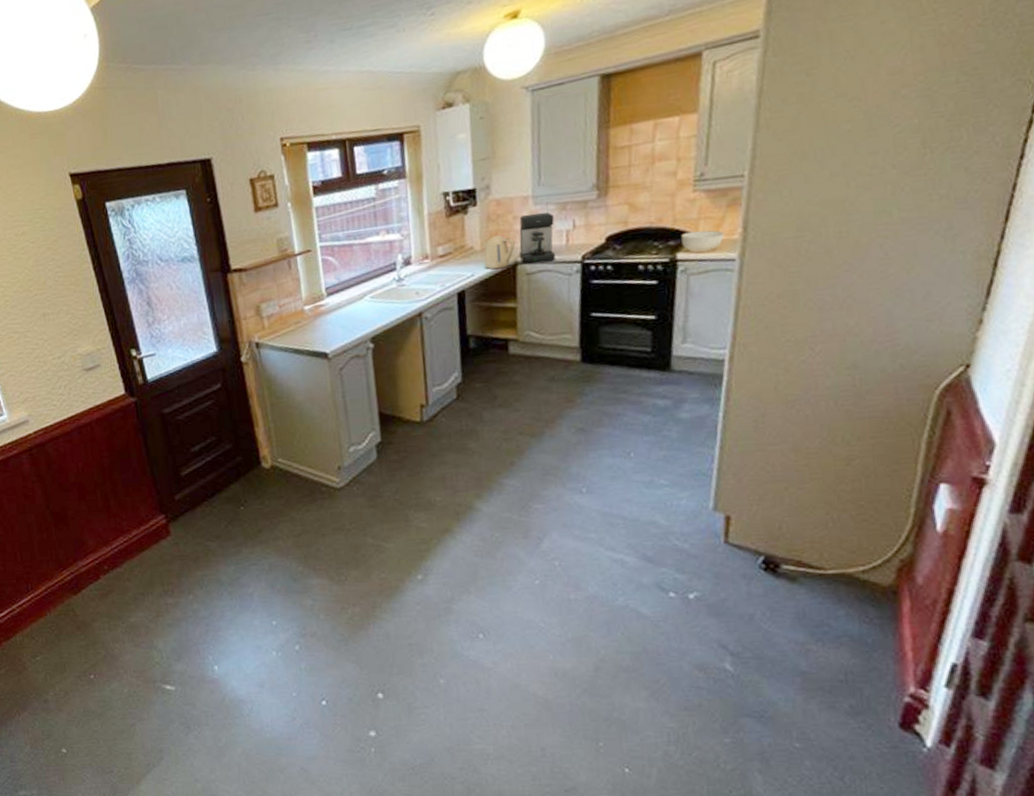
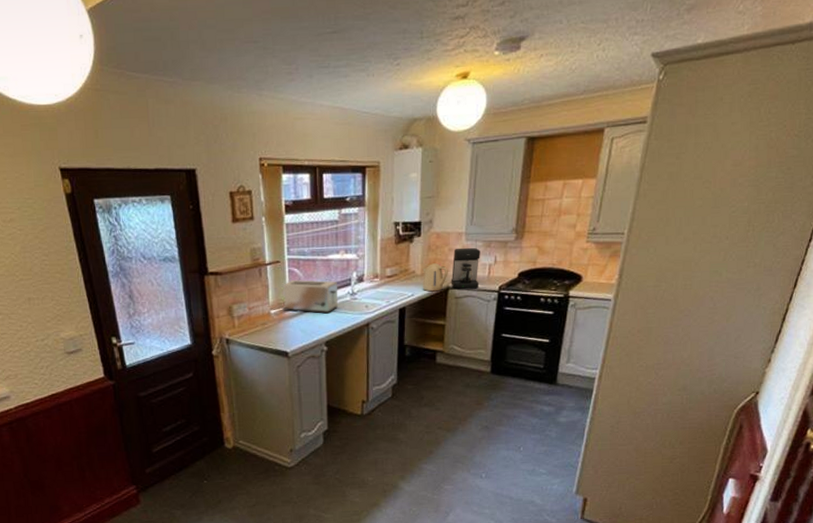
toaster: none [314,267,383,306] -> present [281,280,338,314]
bowl: present [681,230,725,254] -> none [574,274,606,292]

